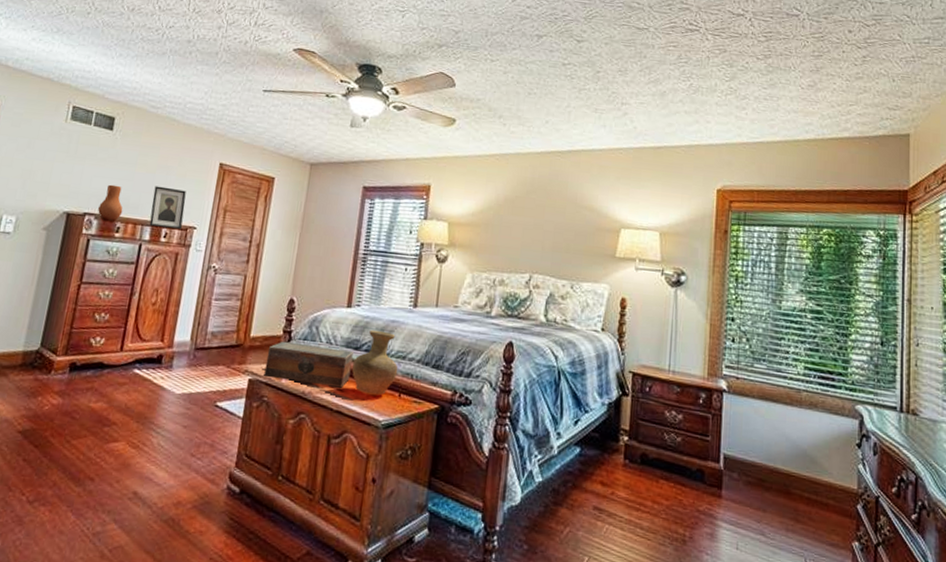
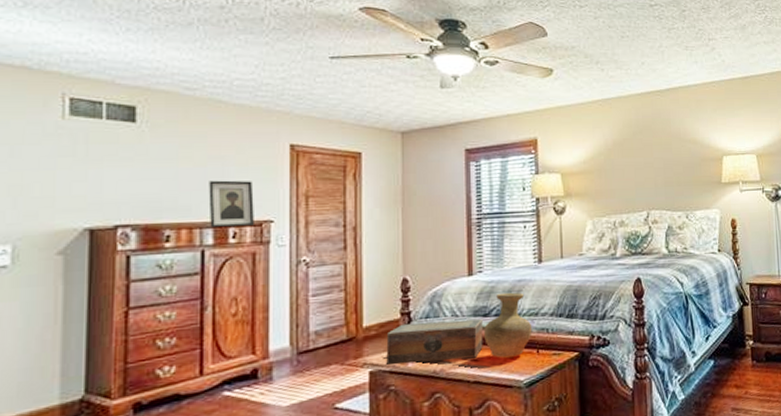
vase: present [98,184,123,222] -> none [135,186,170,232]

